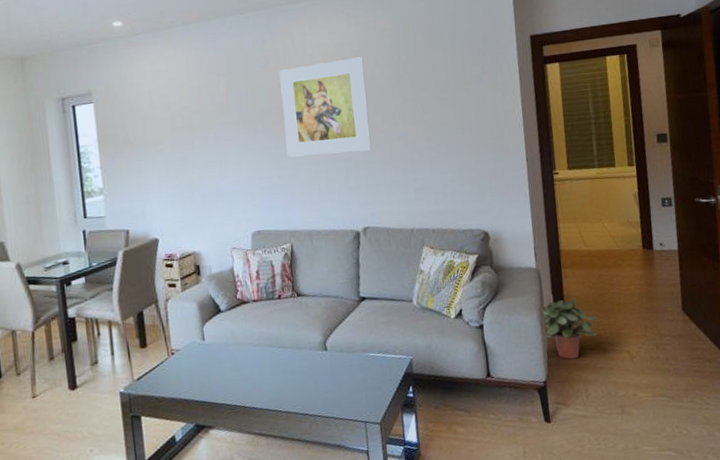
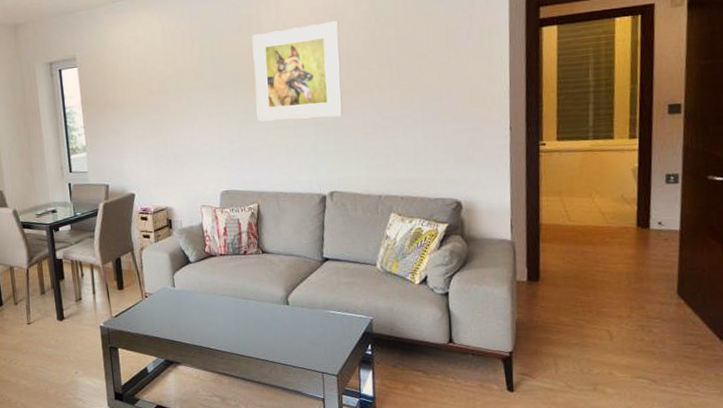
potted plant: present [541,297,599,360] -> none [513,272,577,334]

